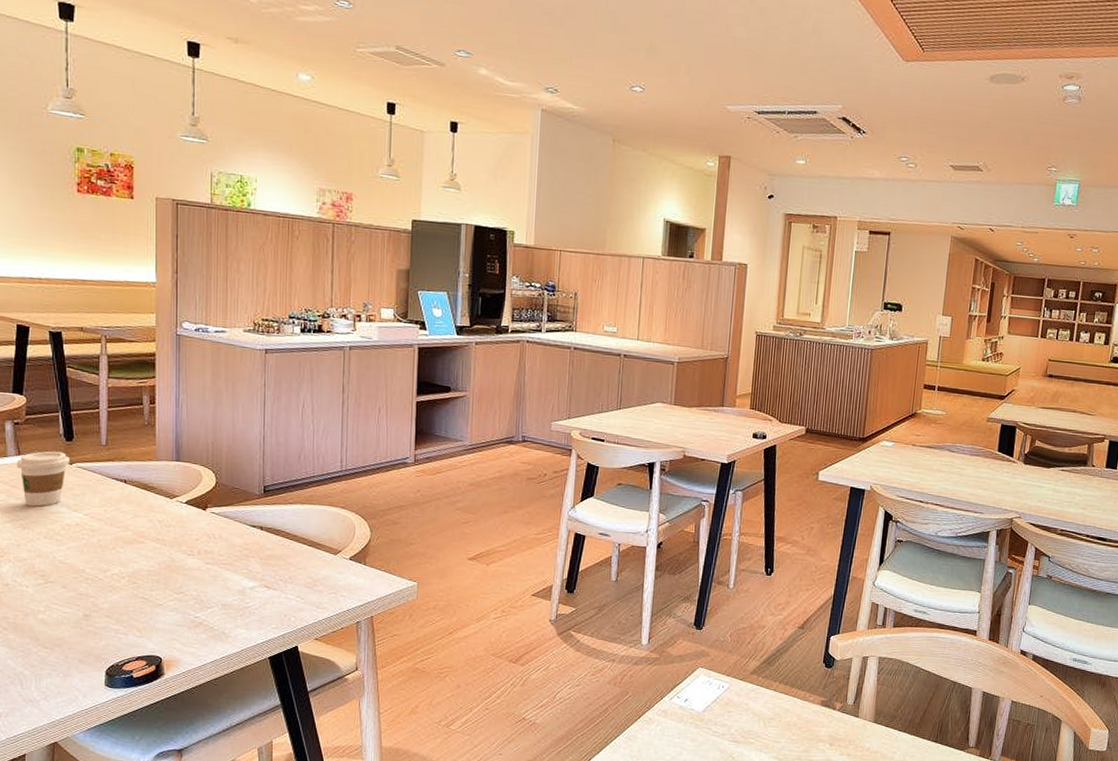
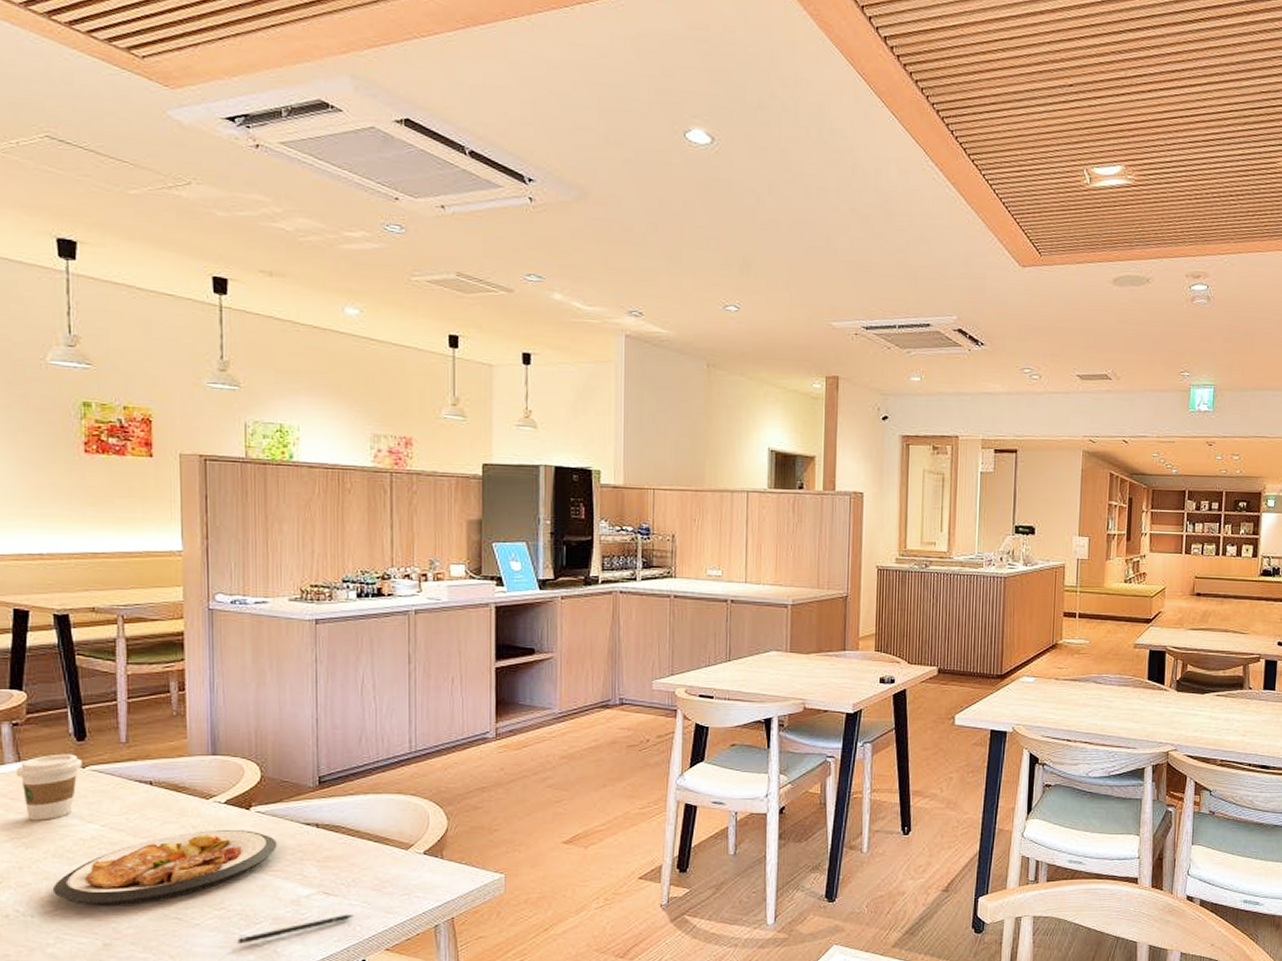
plate: none [43,525,228,584] -> present [52,830,278,907]
pen: none [192,605,290,625] -> present [237,914,355,945]

